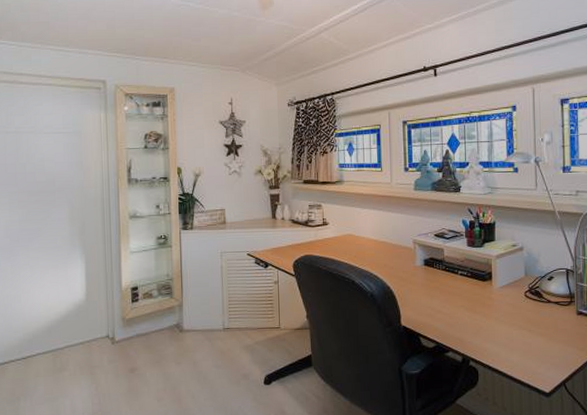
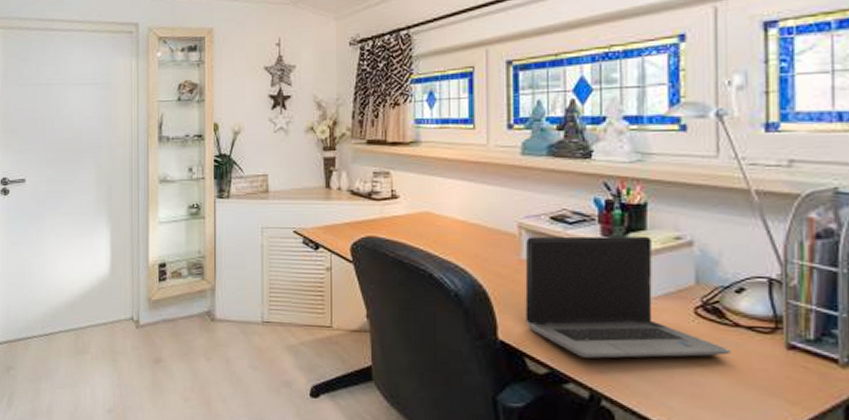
laptop computer: none [418,245,547,333] -> present [525,235,732,359]

